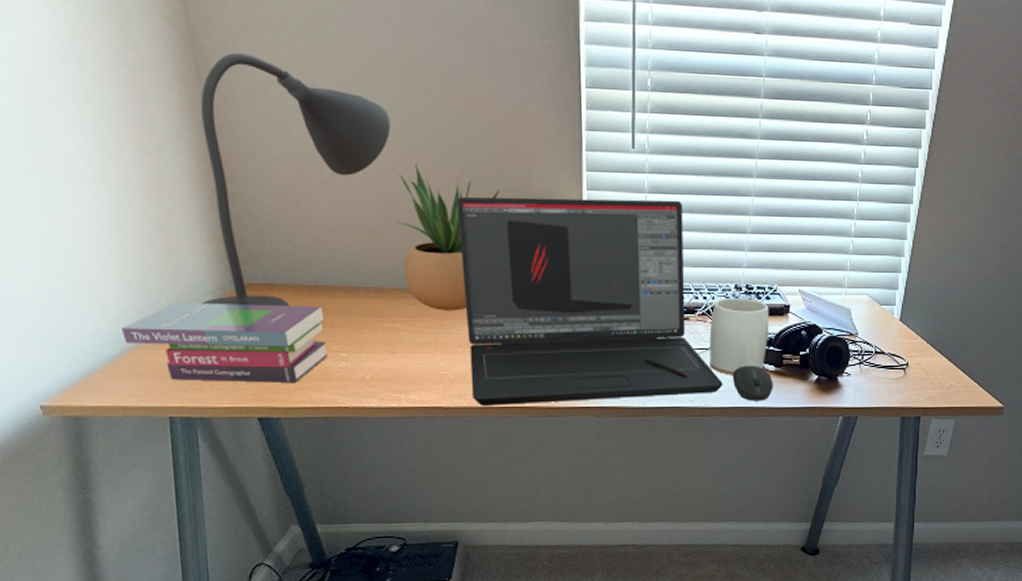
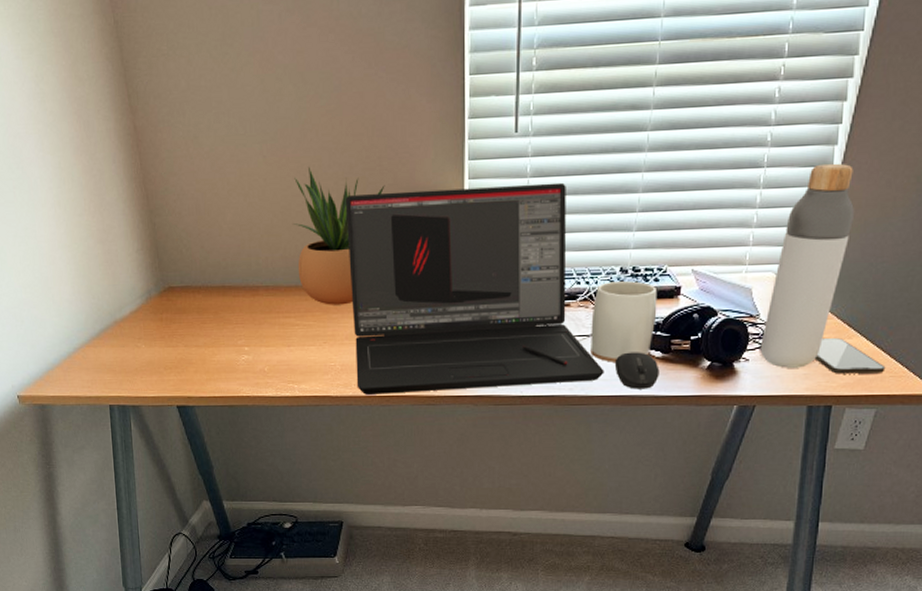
books: present [122,302,329,383] -> none [74,305,234,375]
desk lamp: present [200,53,391,307] -> none [131,79,287,308]
bottle: none [860,201,932,382] -> present [760,163,855,368]
phone: none [905,356,961,388] -> present [814,338,886,374]

